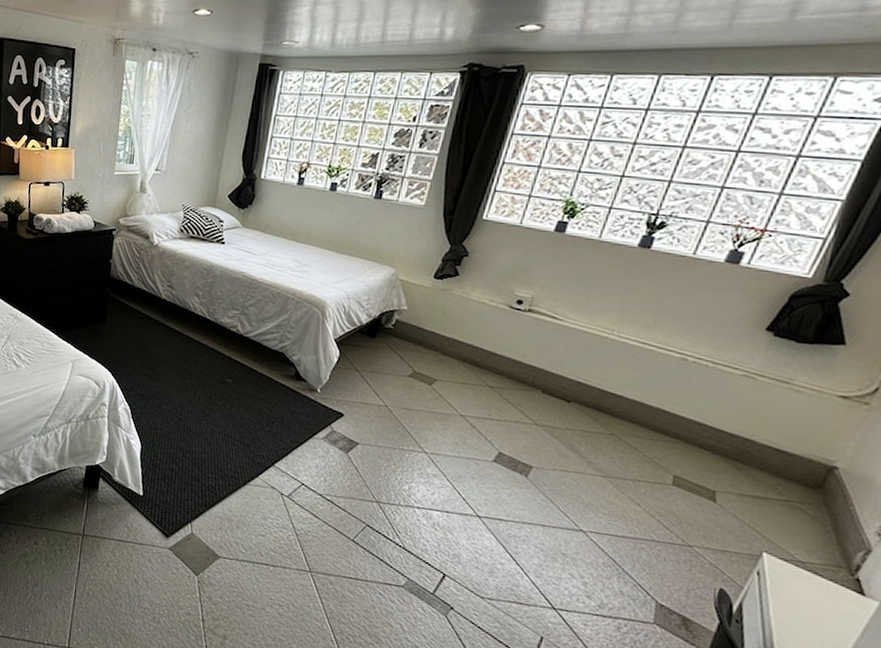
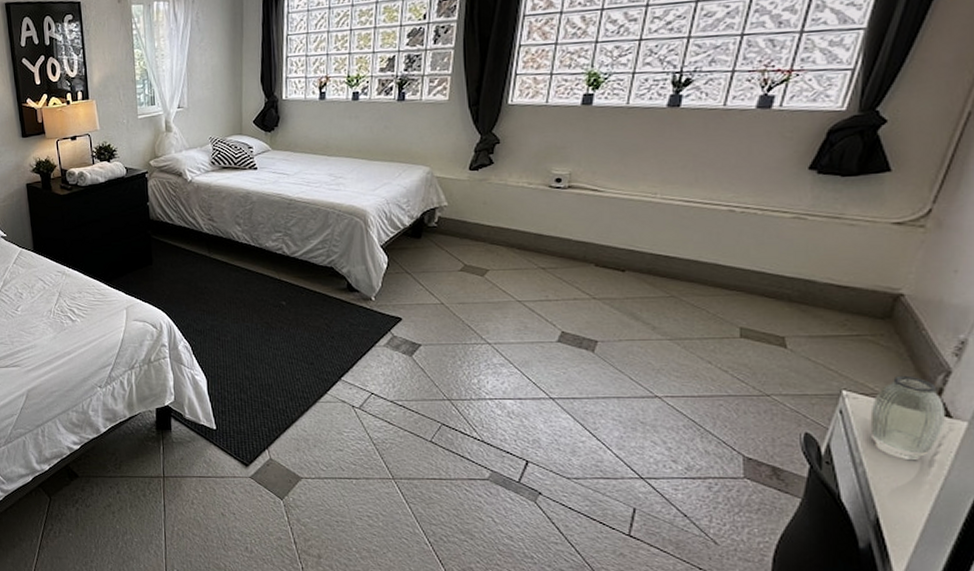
vase: none [784,546,860,633] -> present [870,375,945,461]

